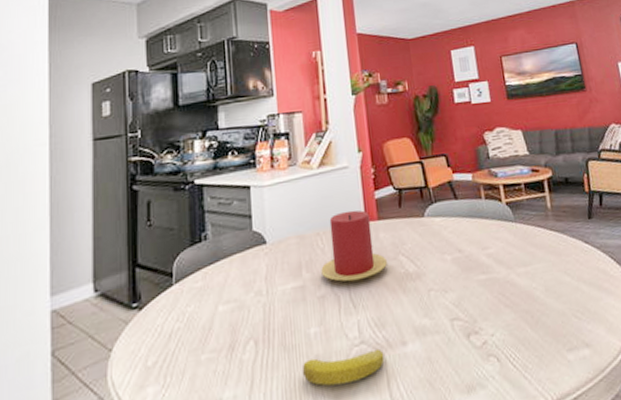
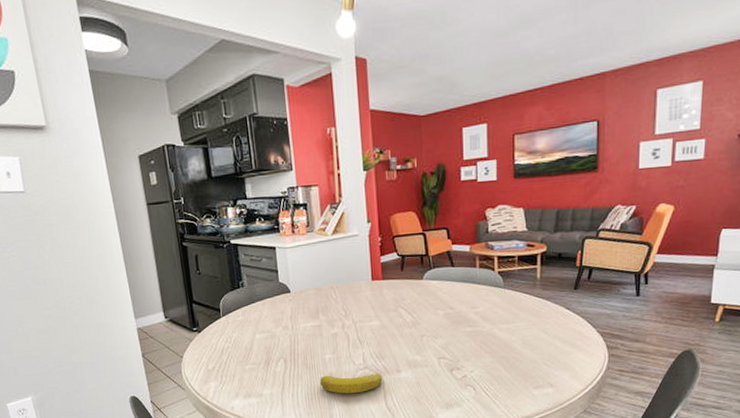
candle: present [321,210,387,282] -> none [334,271,388,325]

